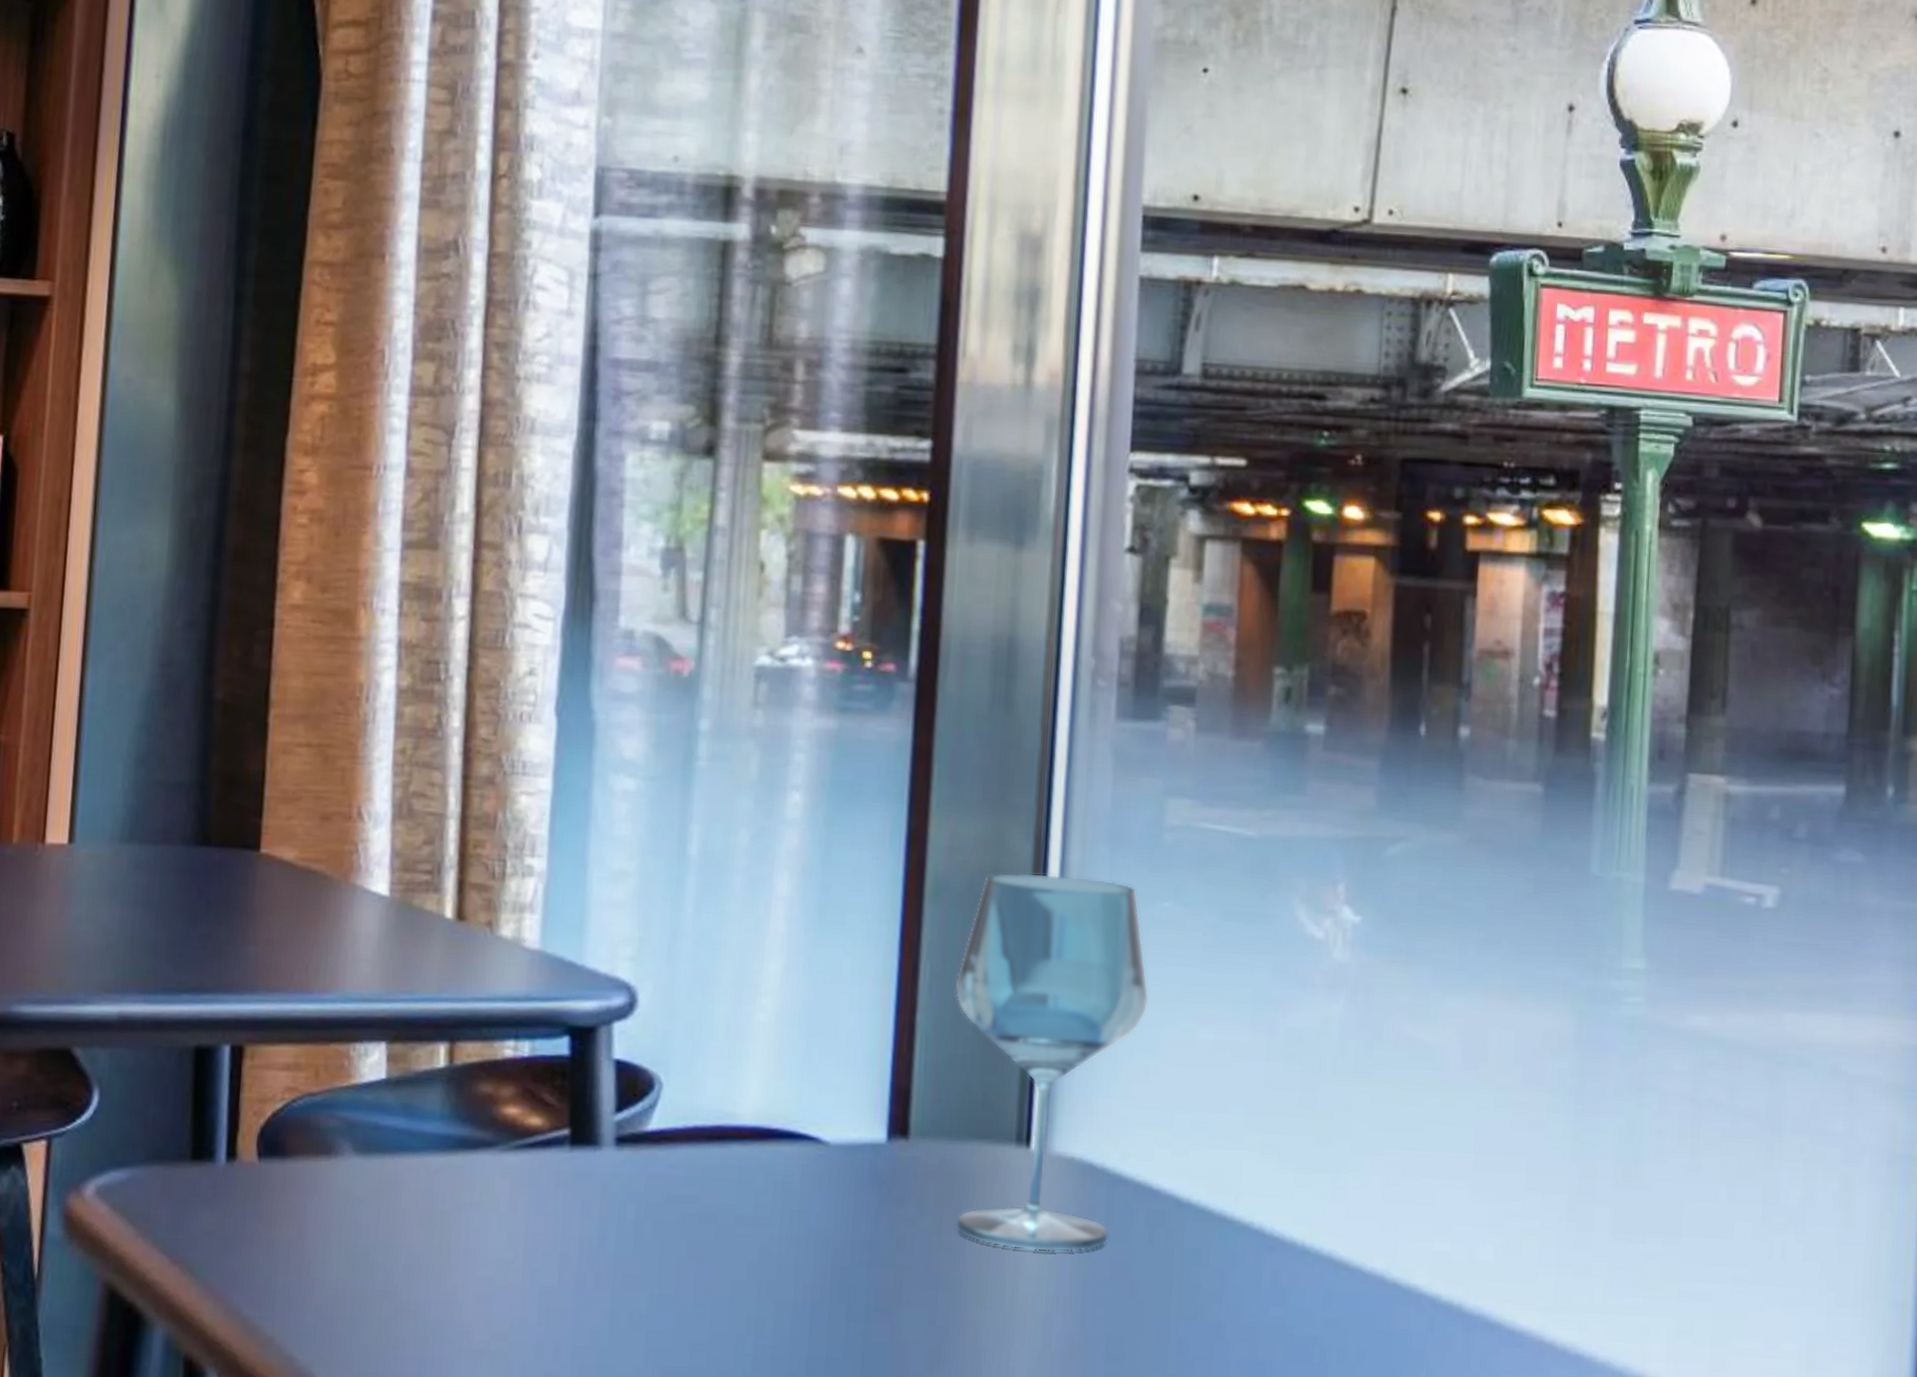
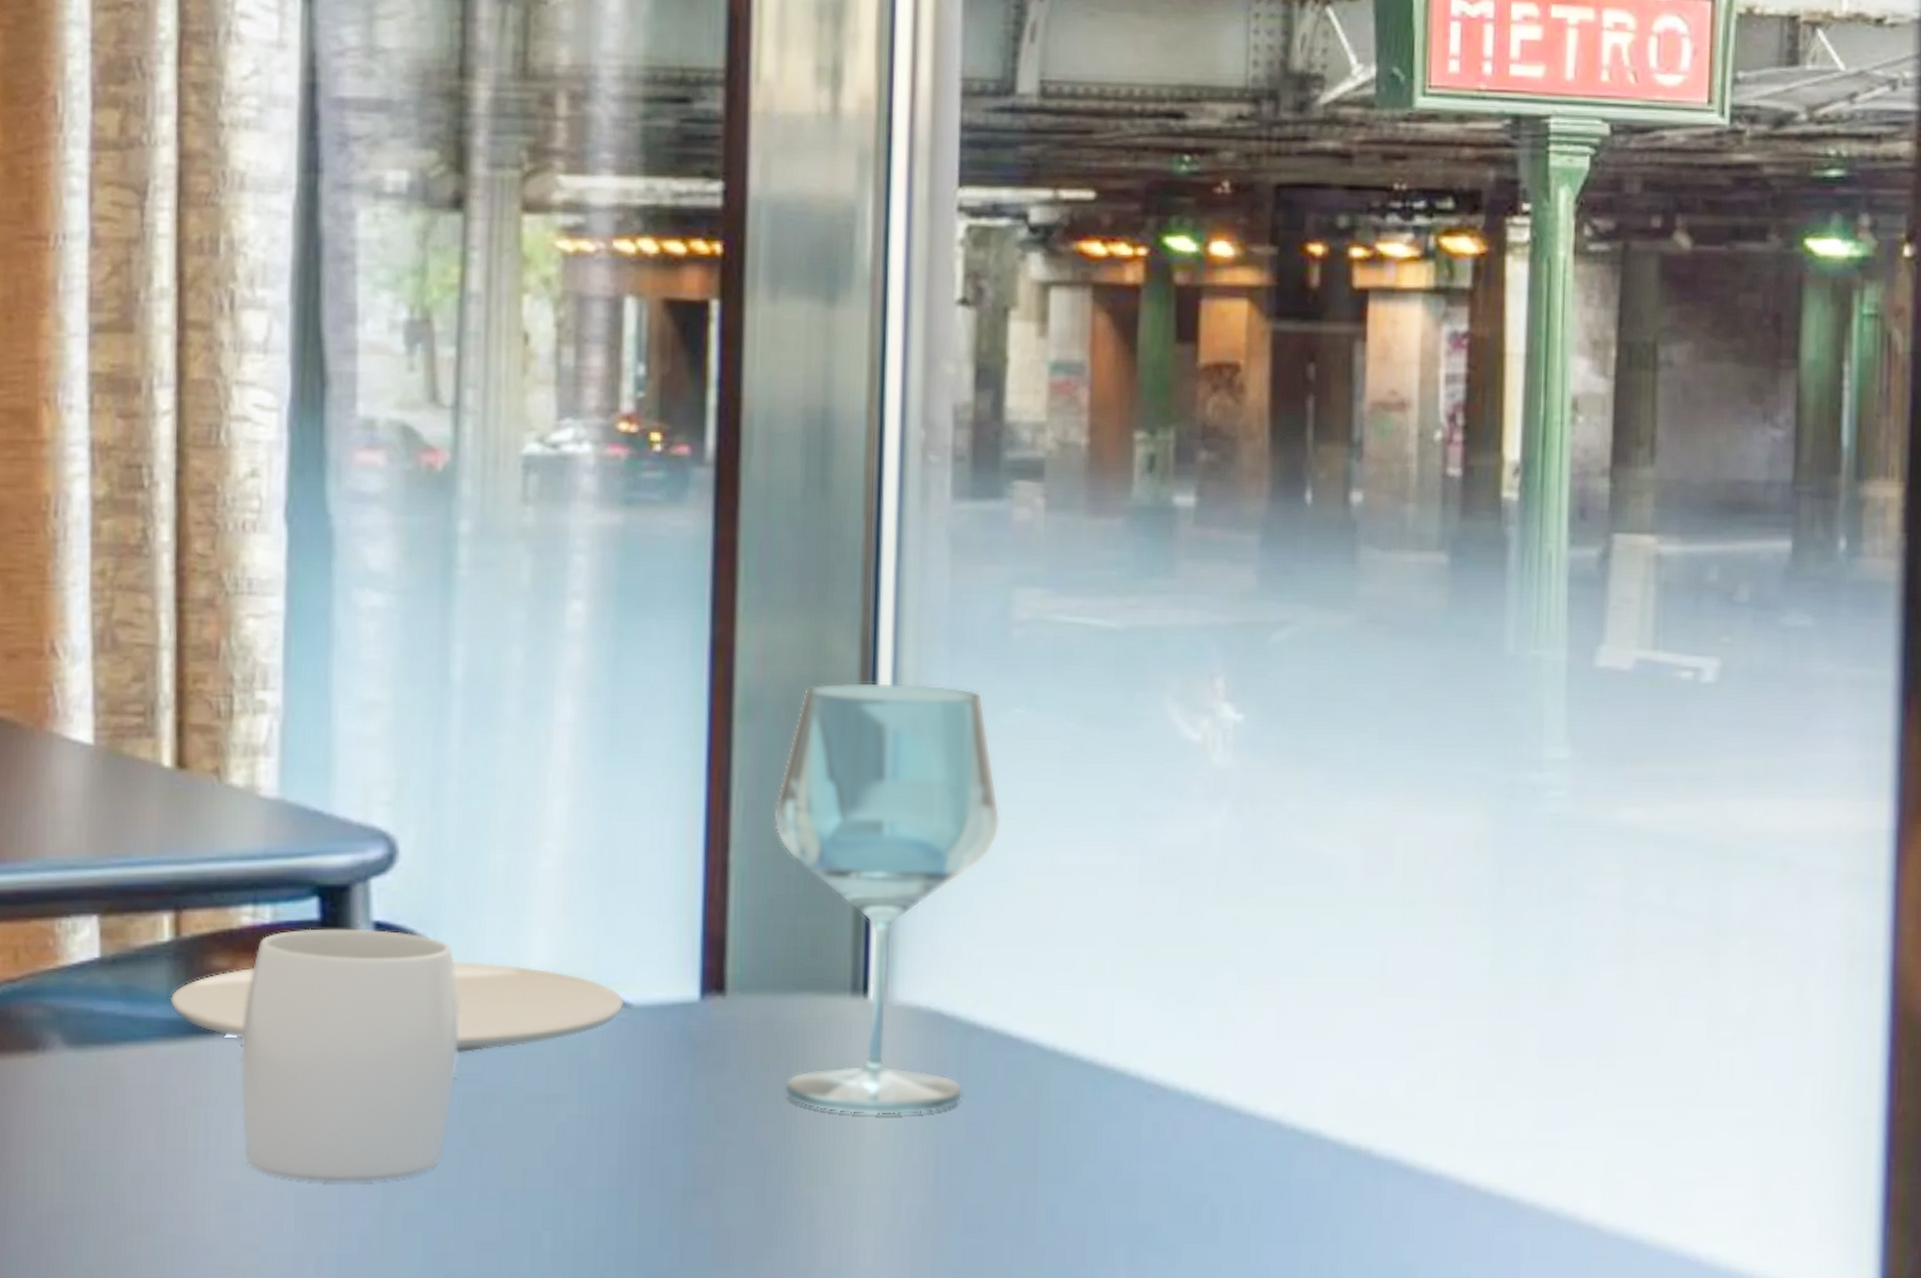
plate: none [442,1093,823,1179] -> present [169,960,625,1055]
mug: none [498,1063,683,1284] -> present [240,928,459,1182]

